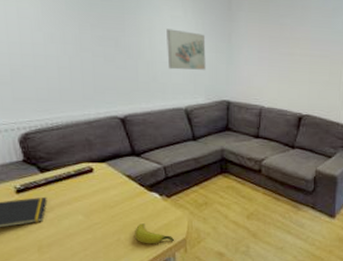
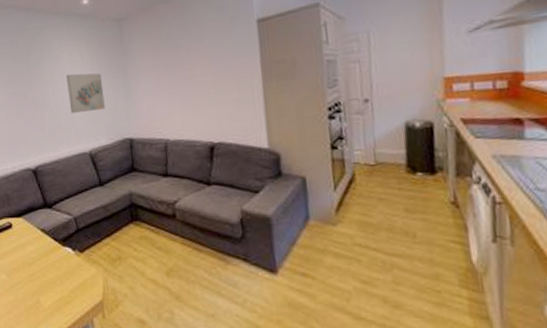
banana: present [135,223,175,244] -> none [52,283,92,308]

